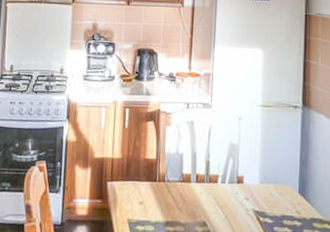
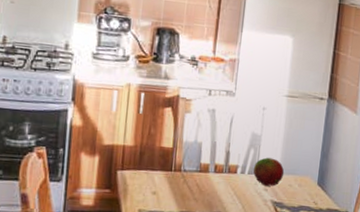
fruit: none [233,166,264,196] -> present [253,157,285,186]

